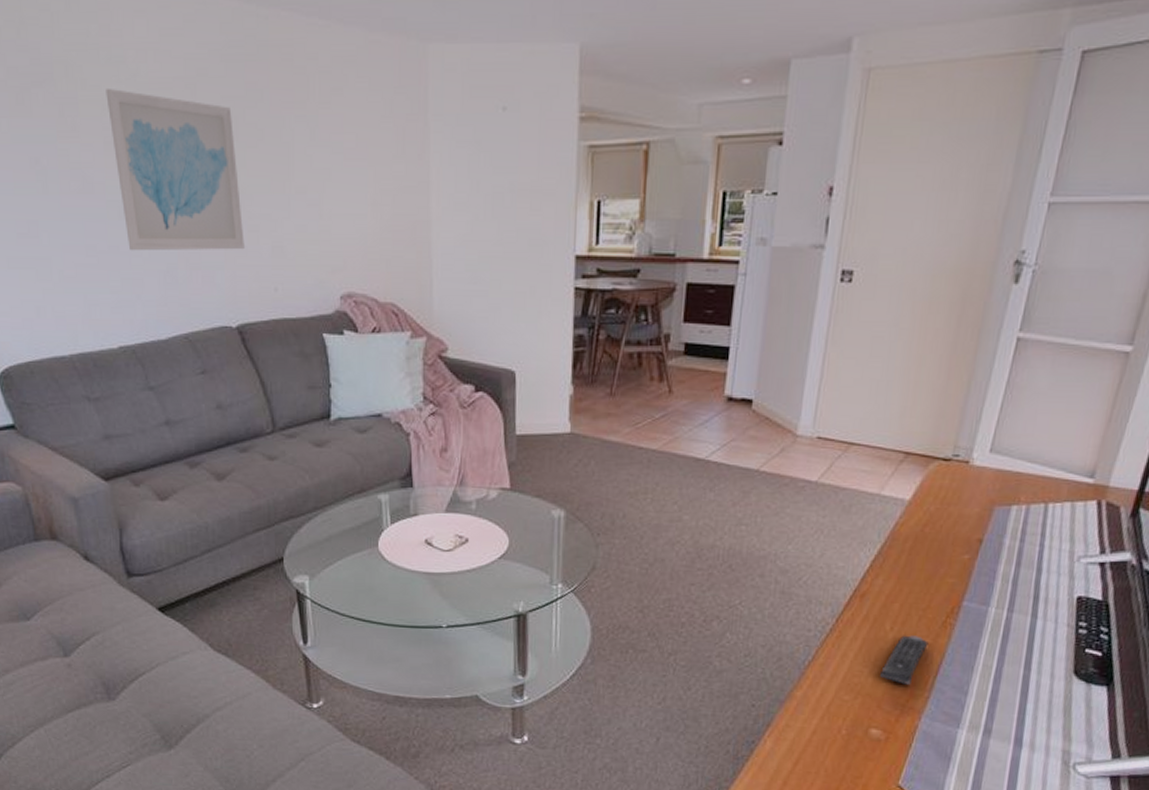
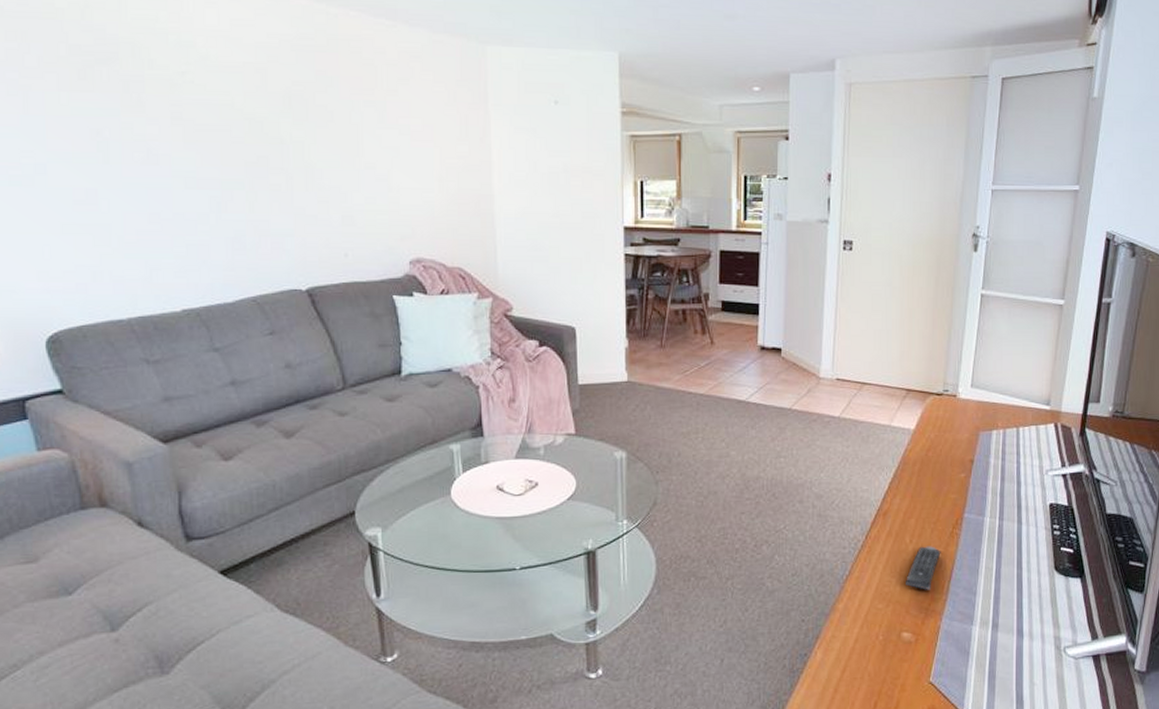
wall art: present [106,87,245,251] -> none [174,68,315,219]

